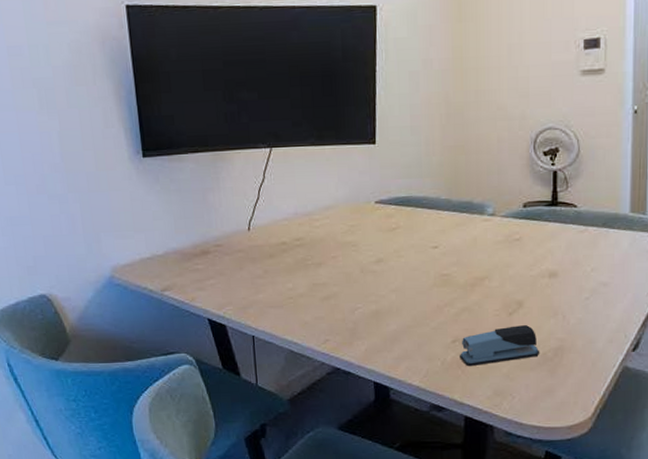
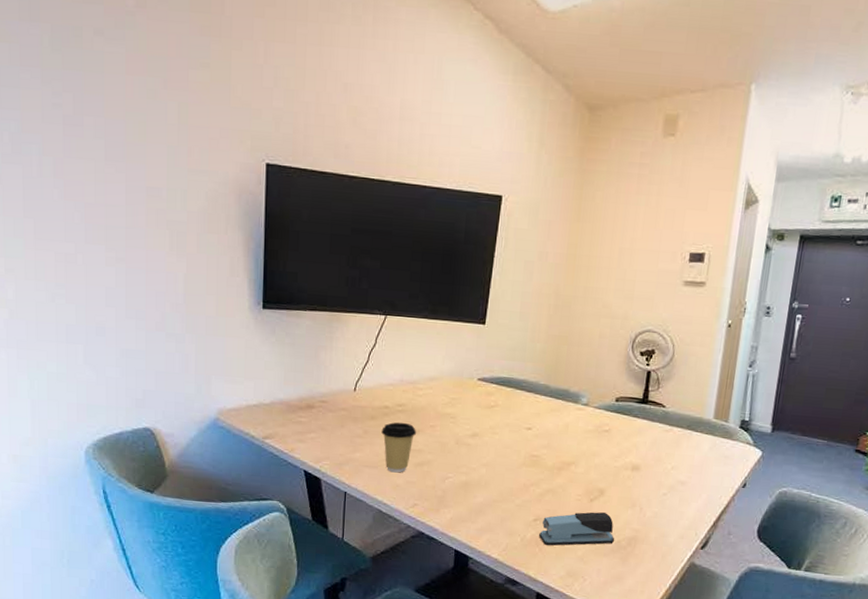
coffee cup: none [282,256,319,310] -> present [381,422,417,473]

